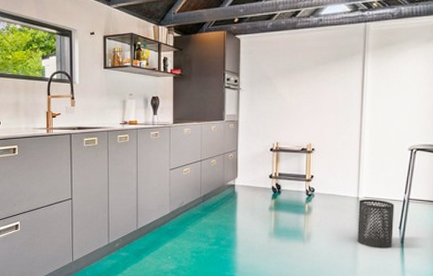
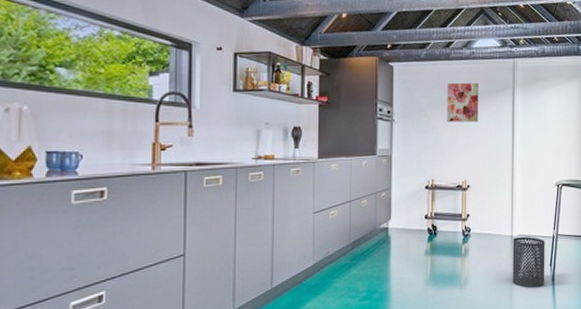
wall art: none [292,50,326,89] -> present [447,82,479,122]

